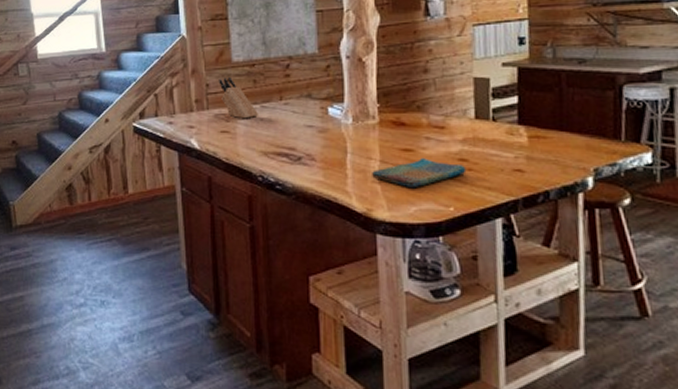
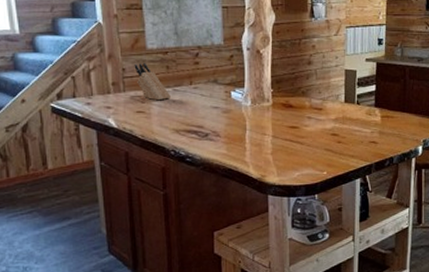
dish towel: present [372,157,467,189] -> none [266,133,337,158]

